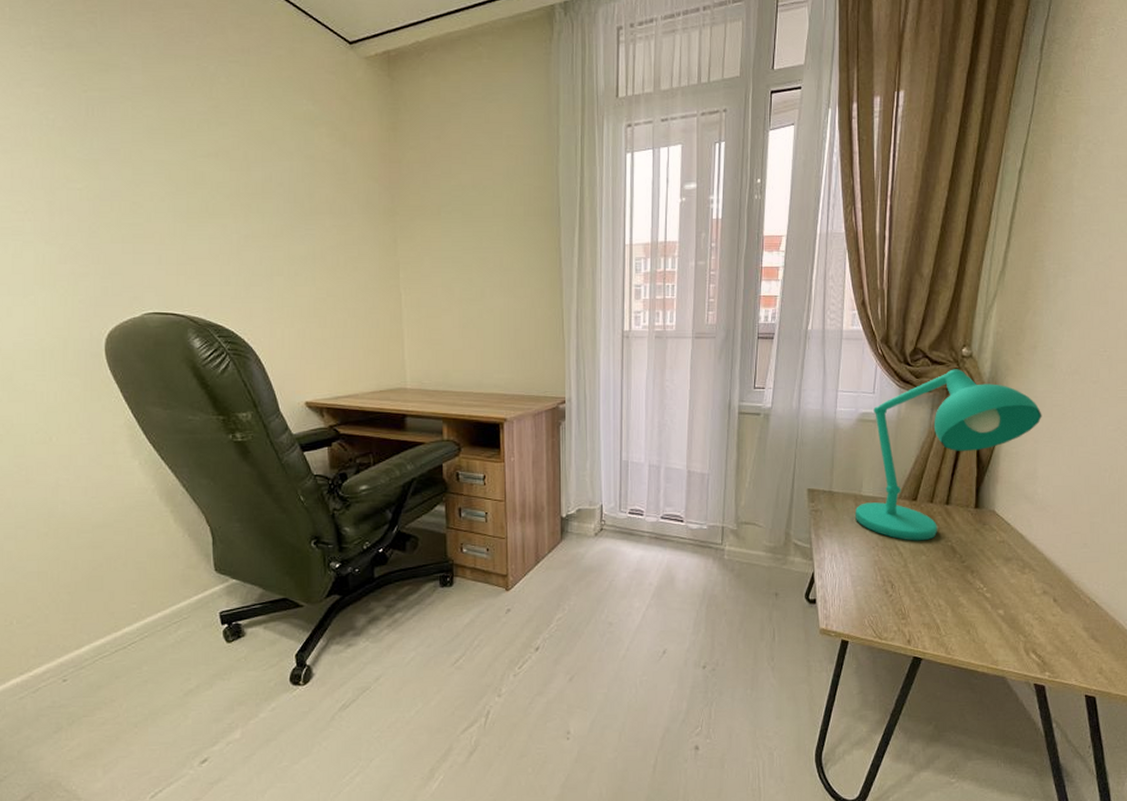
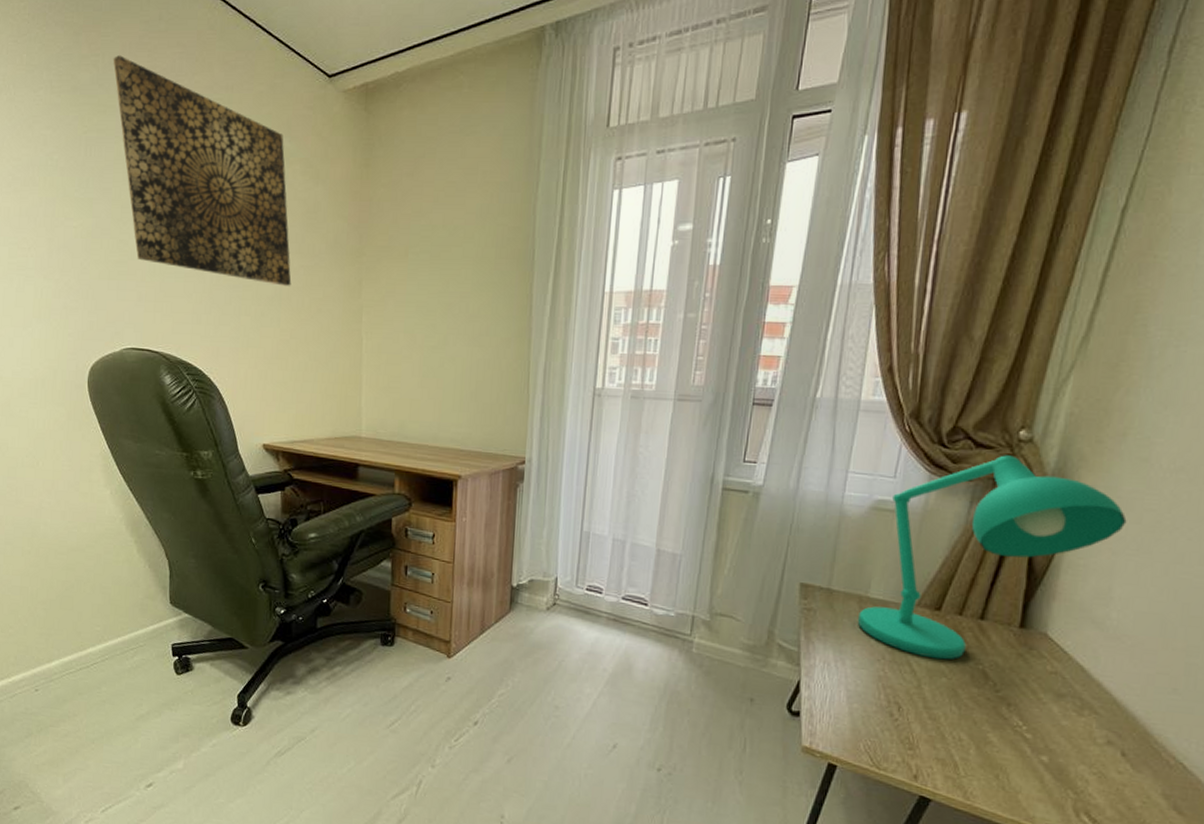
wall art: none [113,13,325,245] -> present [113,55,292,286]

